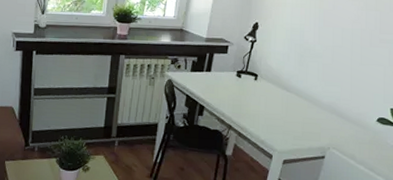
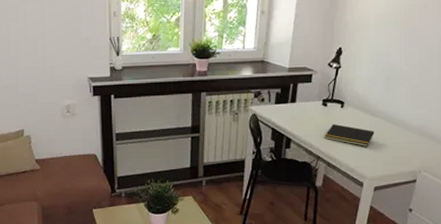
notepad: none [237,94,286,121] -> present [324,123,375,147]

